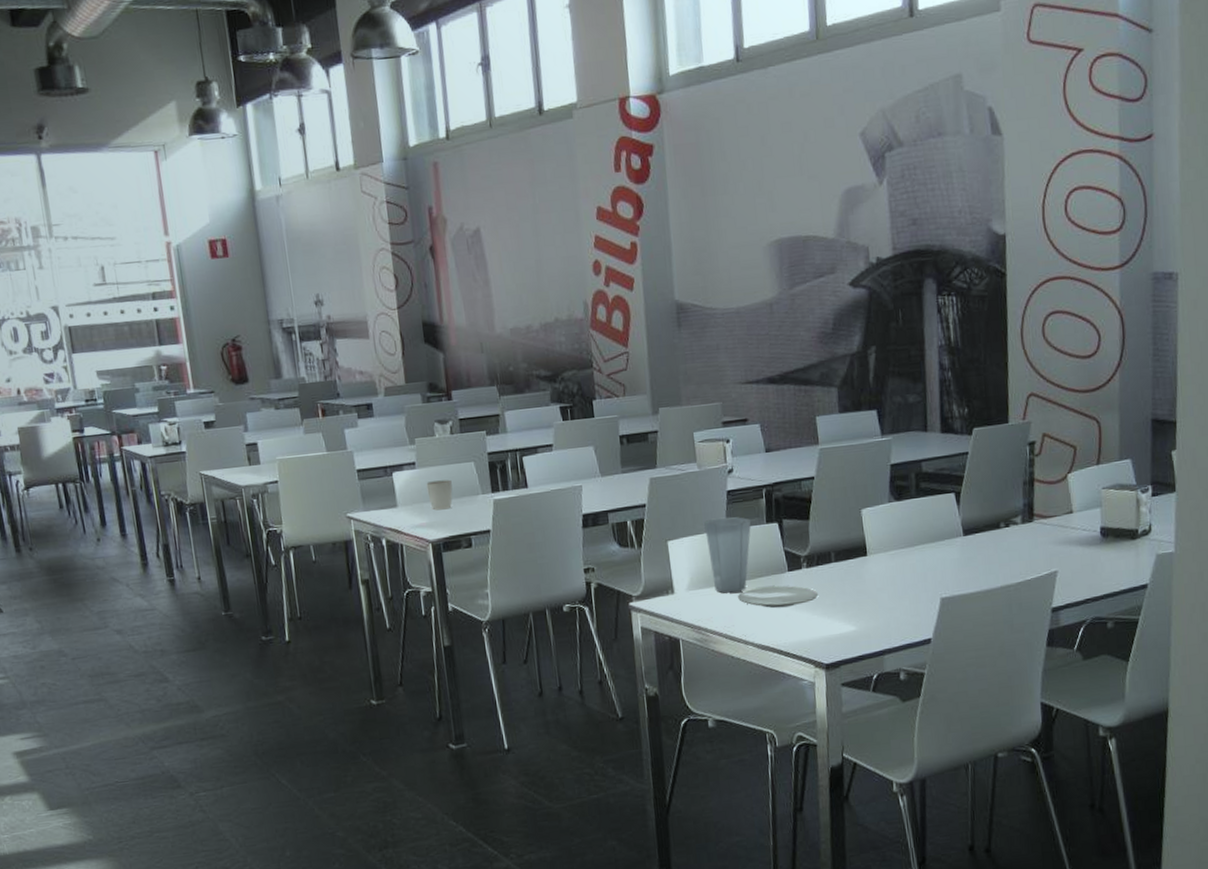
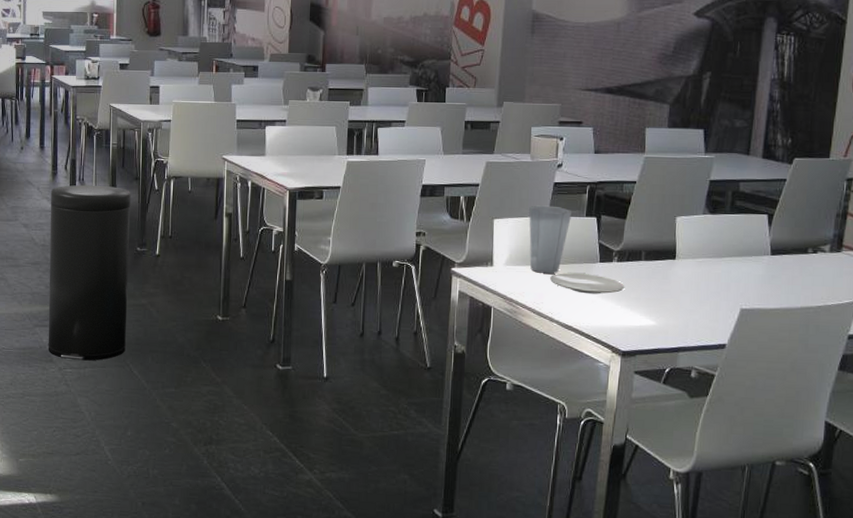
pedal bin: none [143,569,268,781] -> present [48,184,131,361]
cup: present [426,479,453,511] -> none [292,138,314,164]

